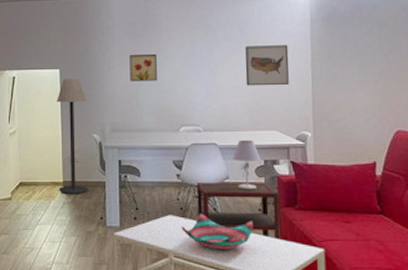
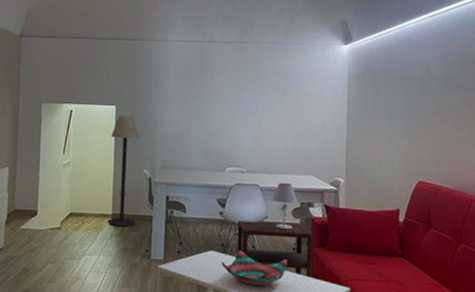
wall art: present [129,53,157,82] -> none [182,97,208,123]
wall art: present [245,45,289,86] -> none [288,96,327,135]

